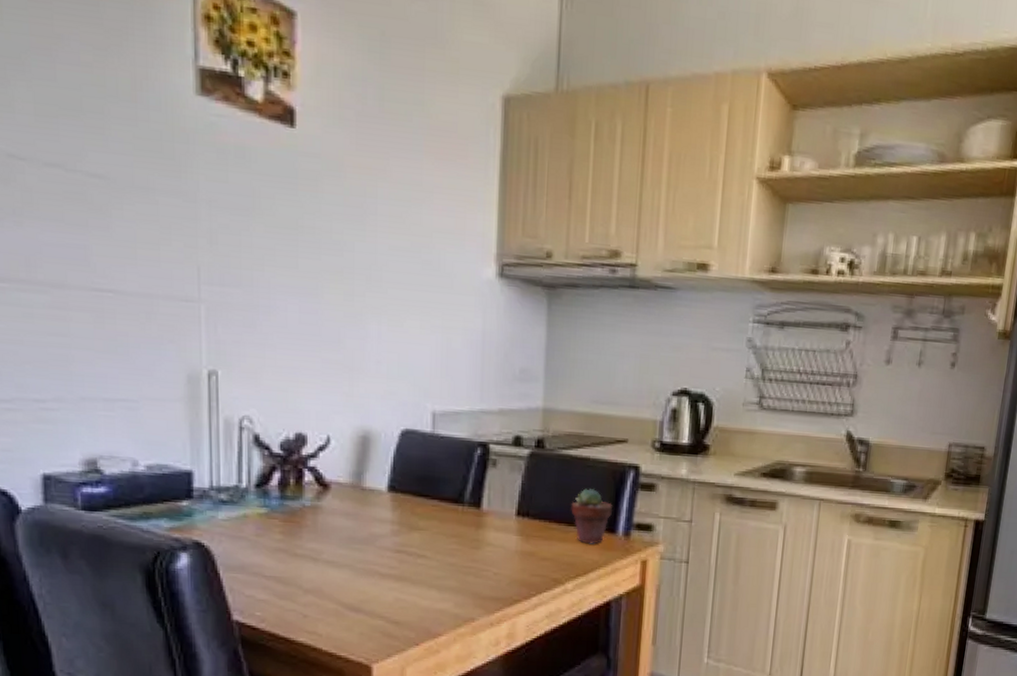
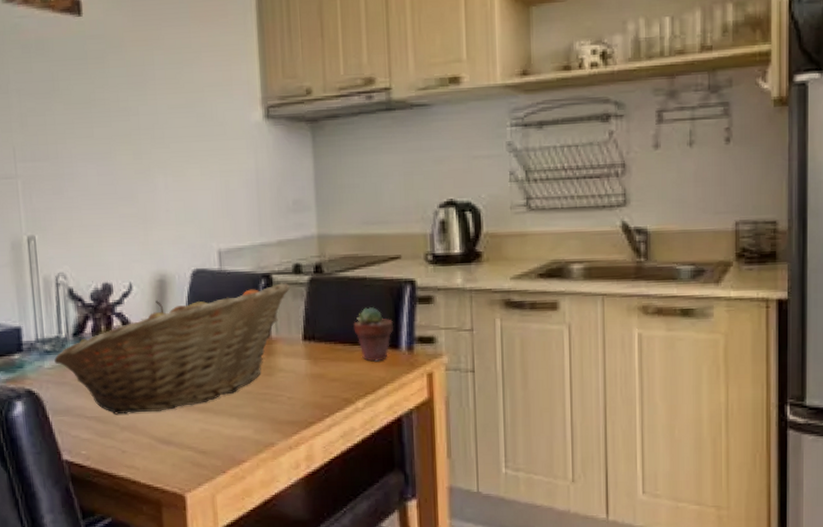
fruit basket: none [231,453,508,577] -> present [54,282,291,415]

